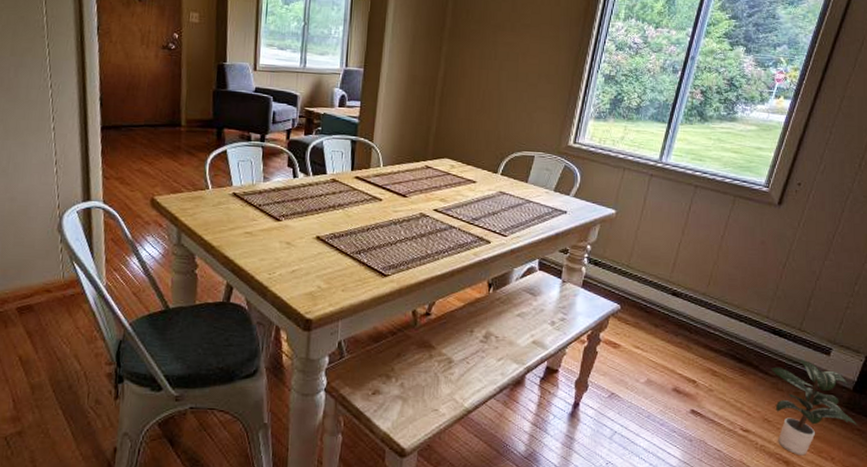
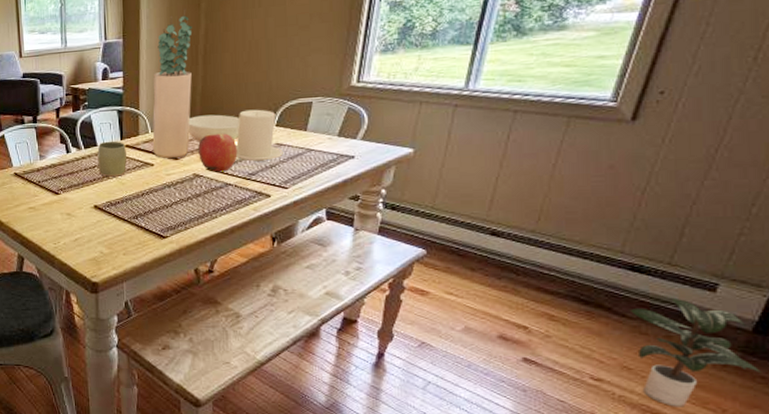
mug: none [325,170,357,208] -> present [97,141,127,177]
vase: none [382,49,432,196] -> present [152,9,193,159]
bowl: none [419,155,469,184] -> present [188,114,240,142]
fruit: none [427,175,464,214] -> present [198,133,238,172]
candle: none [462,156,505,208] -> present [236,109,283,162]

